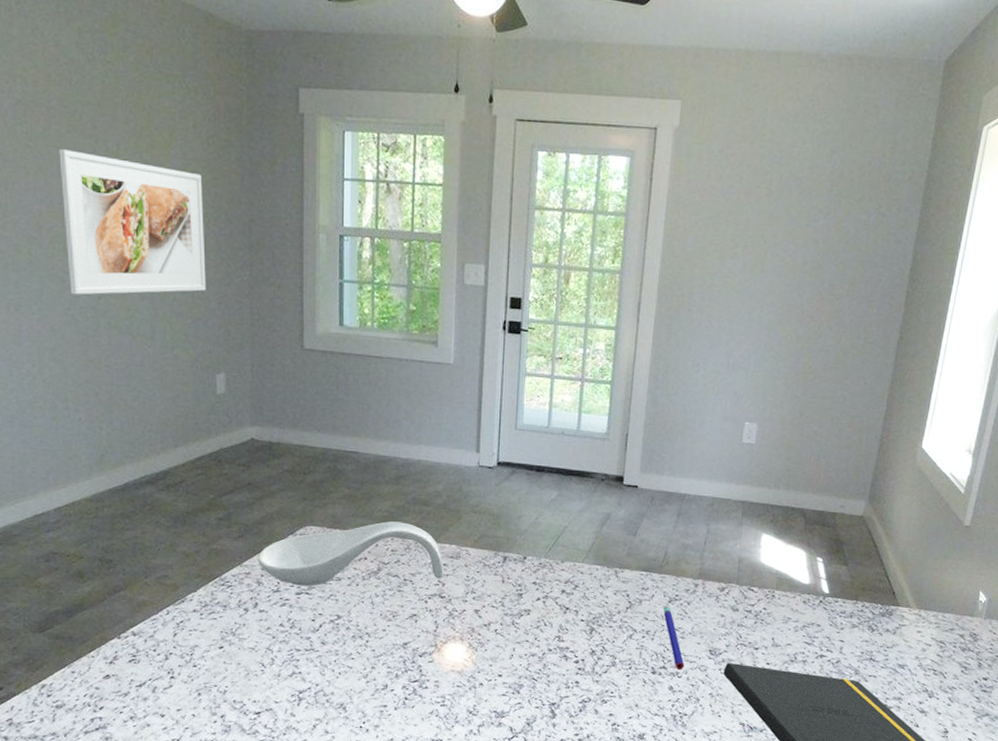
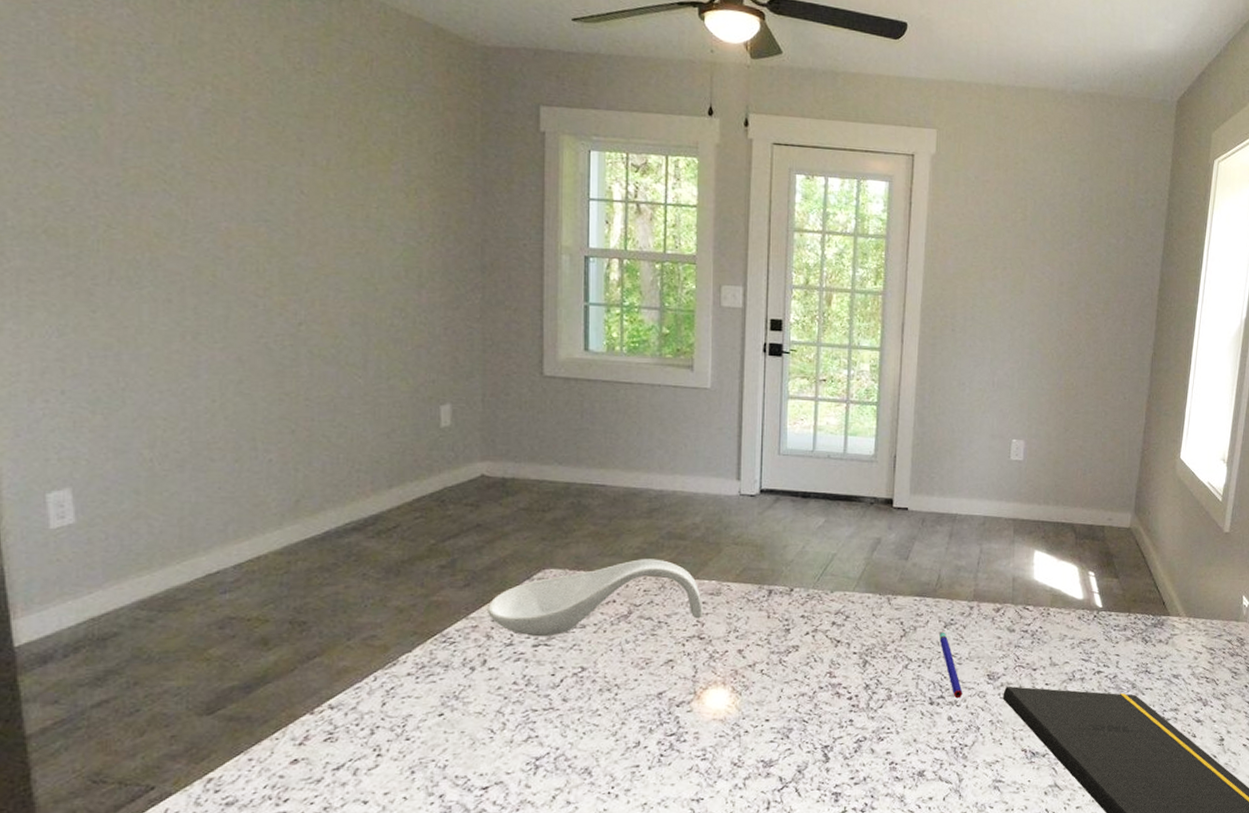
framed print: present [59,149,206,295] -> none [255,163,430,321]

